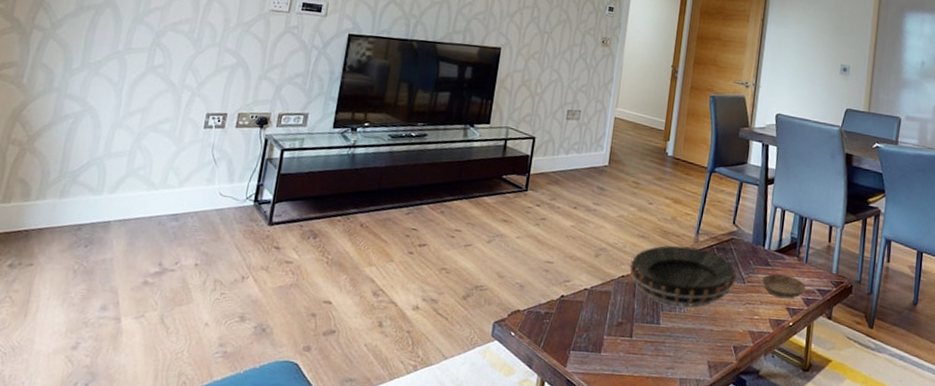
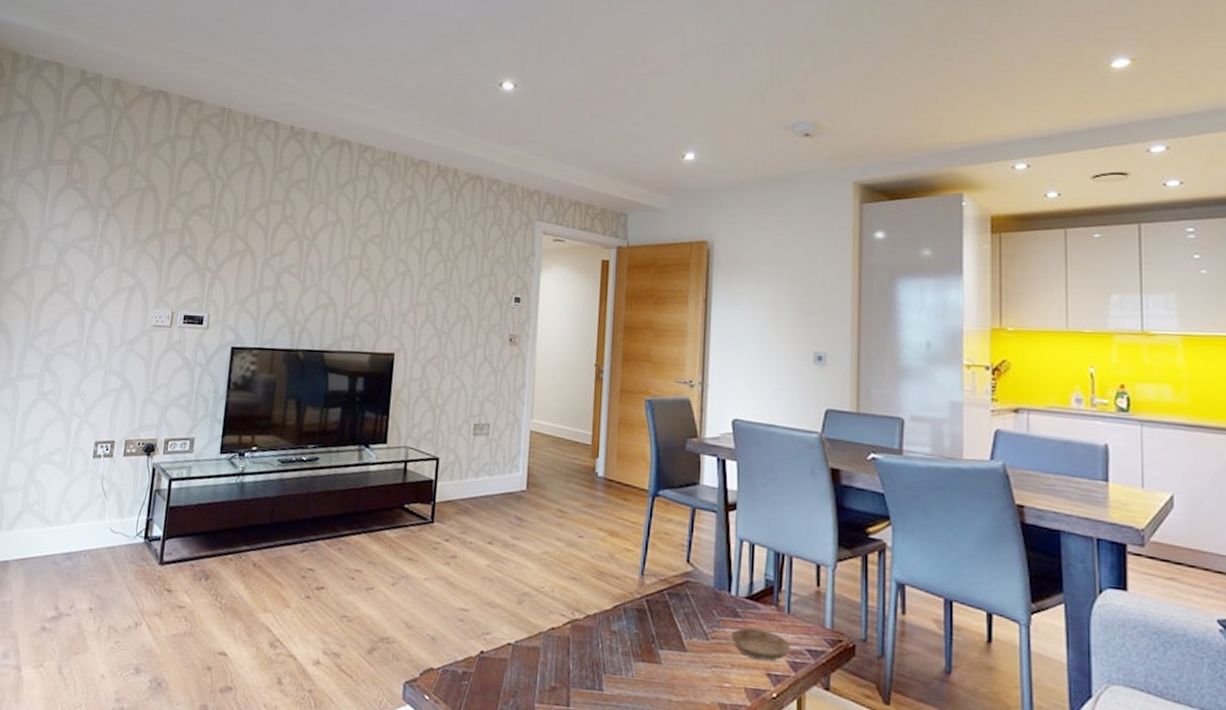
decorative bowl: present [630,245,737,309] -> none [561,590,697,671]

